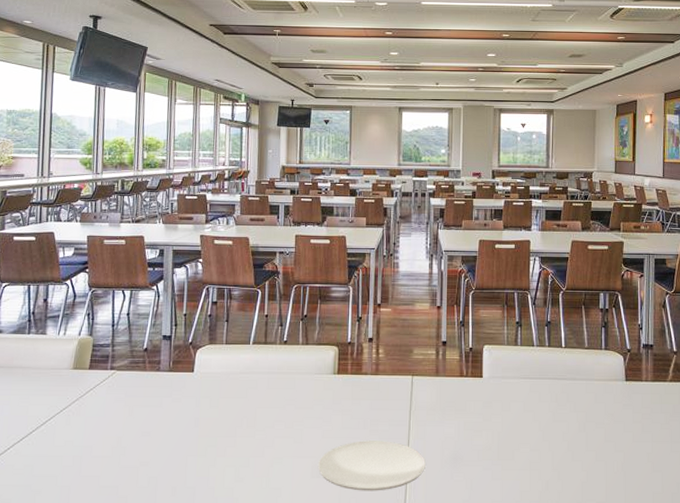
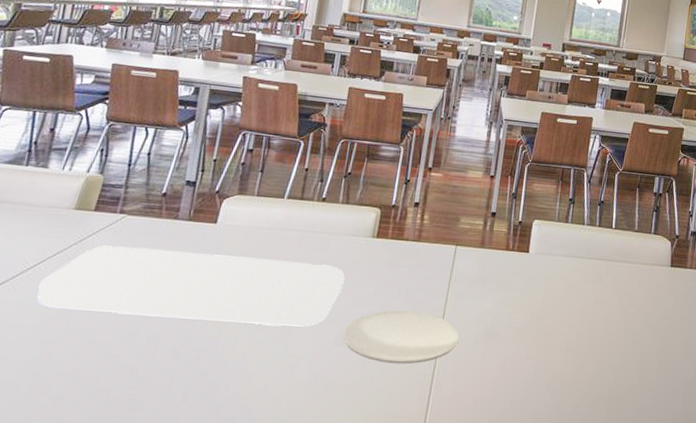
tray: none [52,398,313,462] -> present [38,245,345,327]

